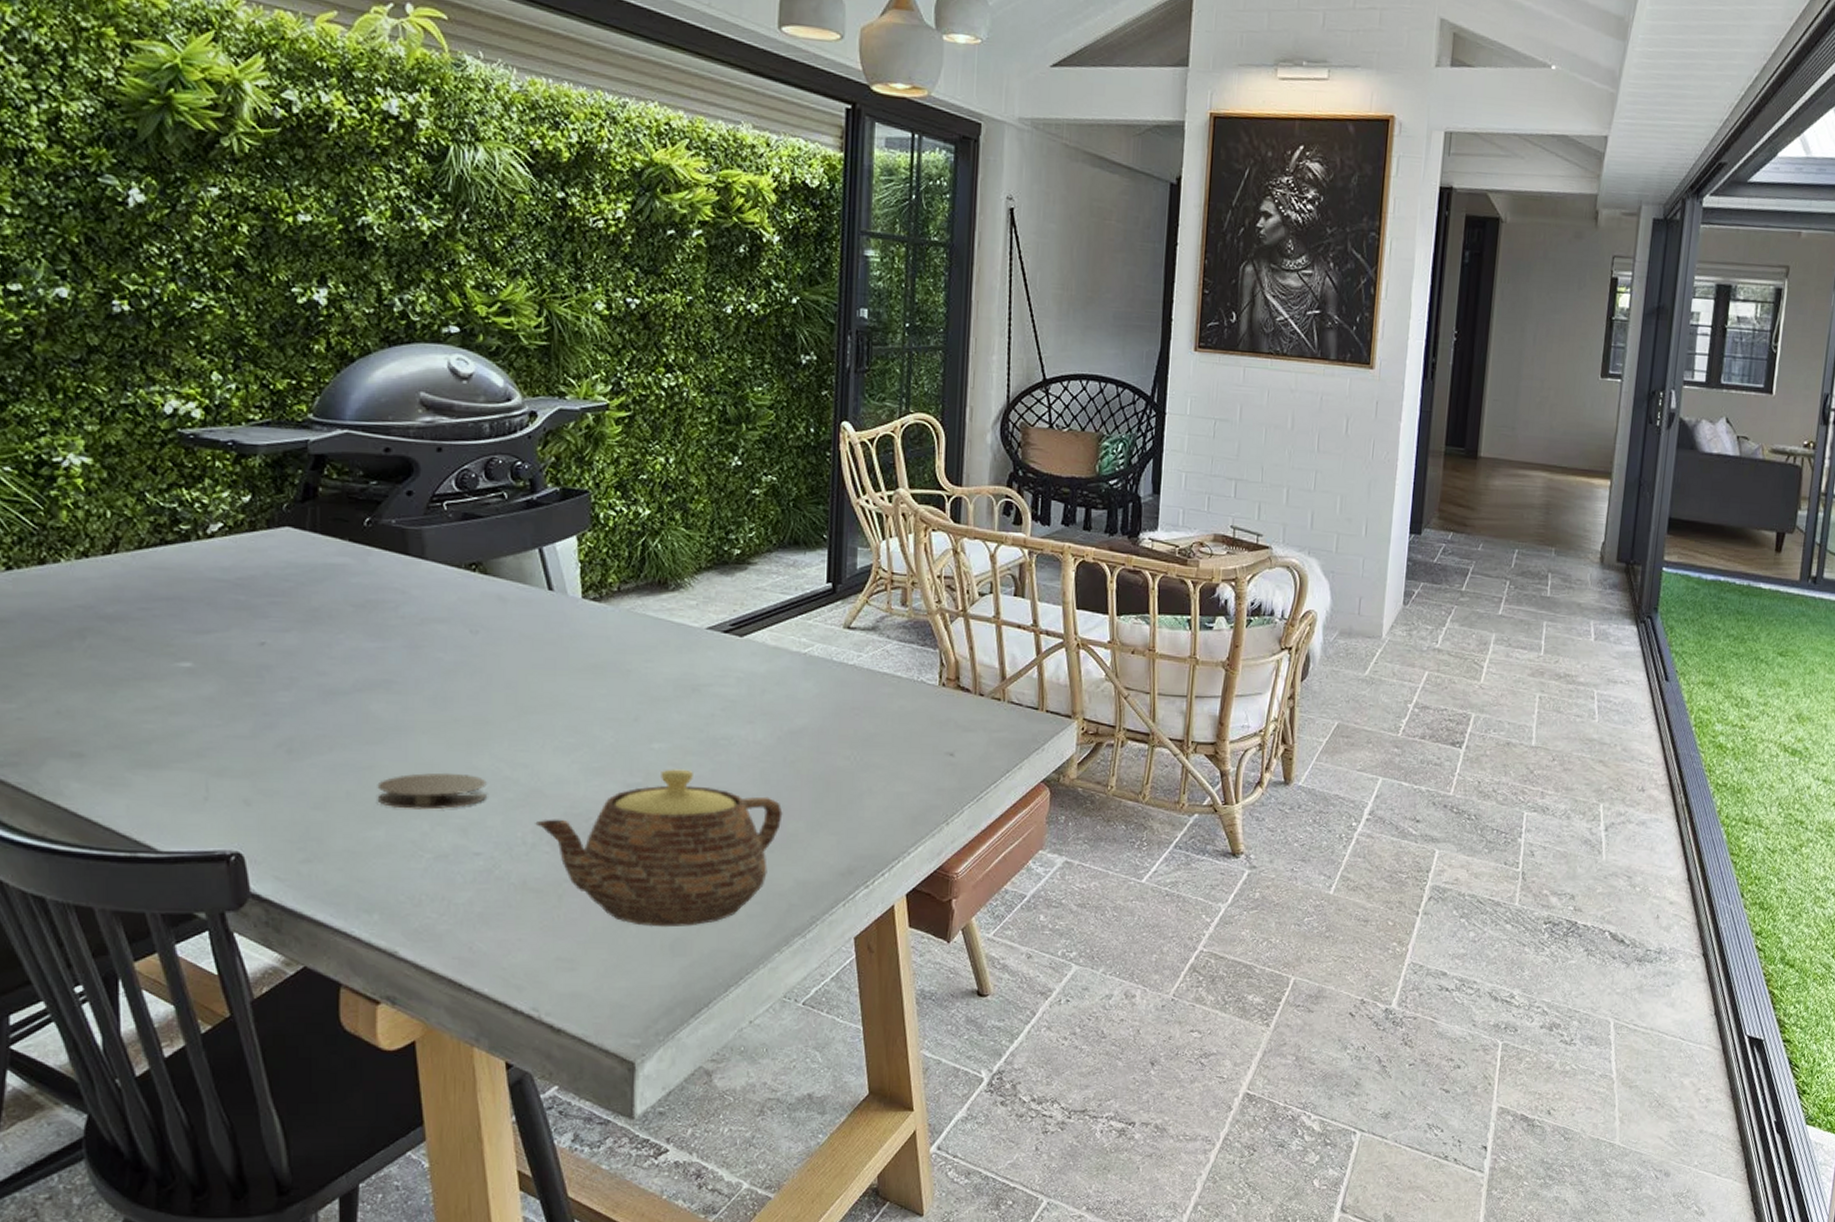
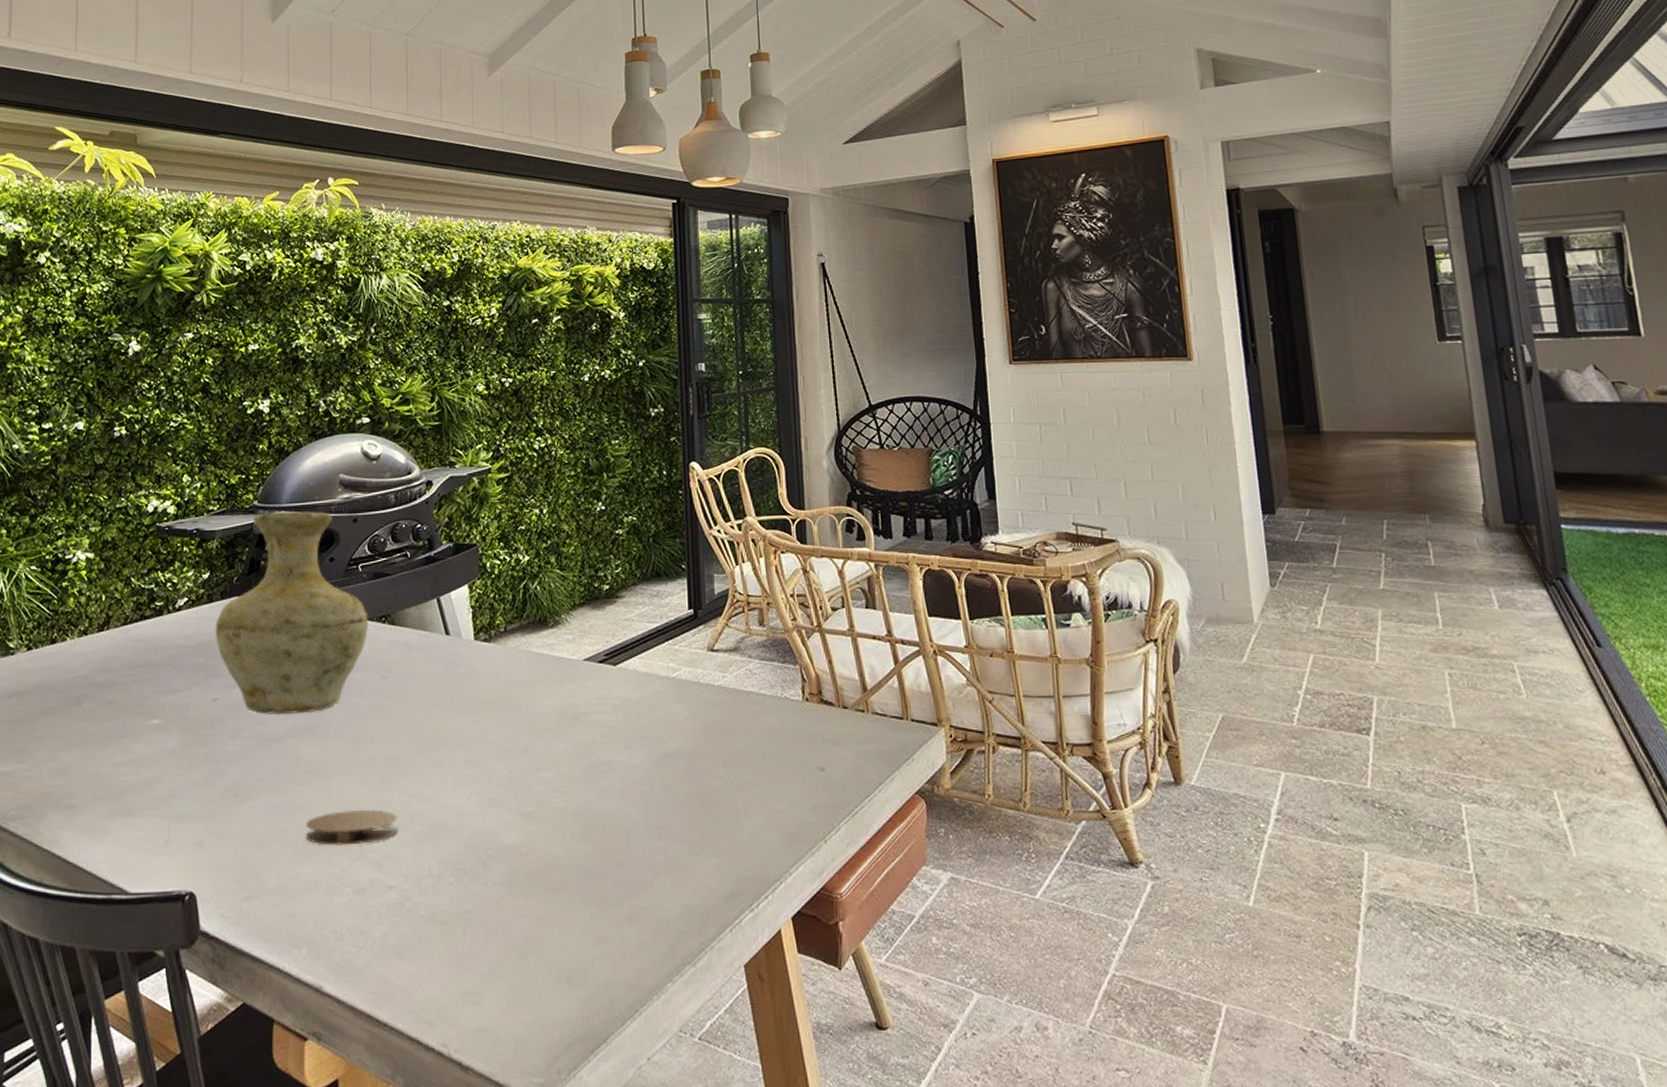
vase: none [259,428,454,667] -> present [215,510,368,715]
teapot: present [535,769,783,928] -> none [440,796,665,958]

